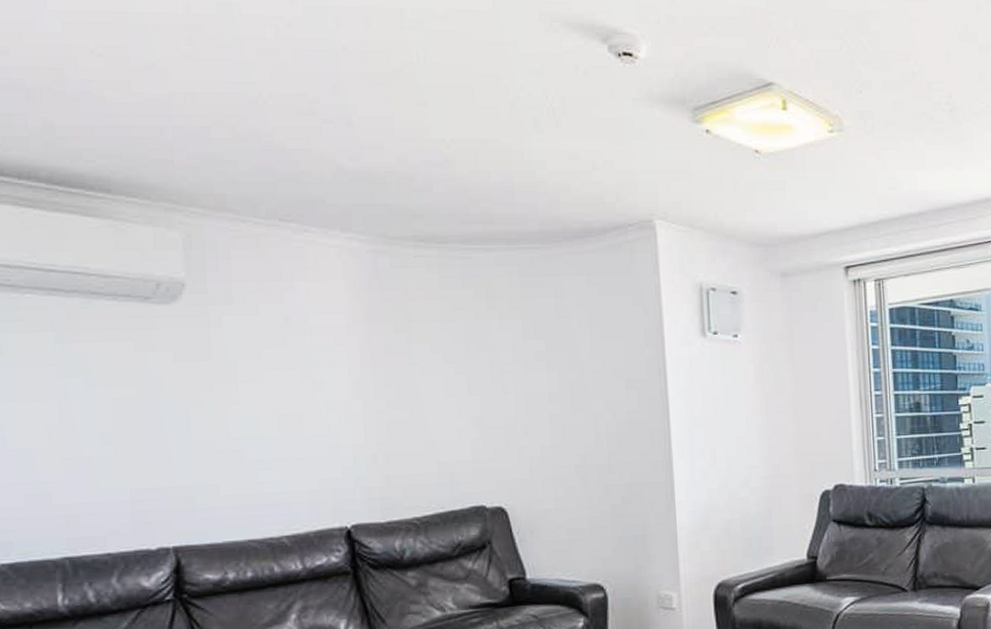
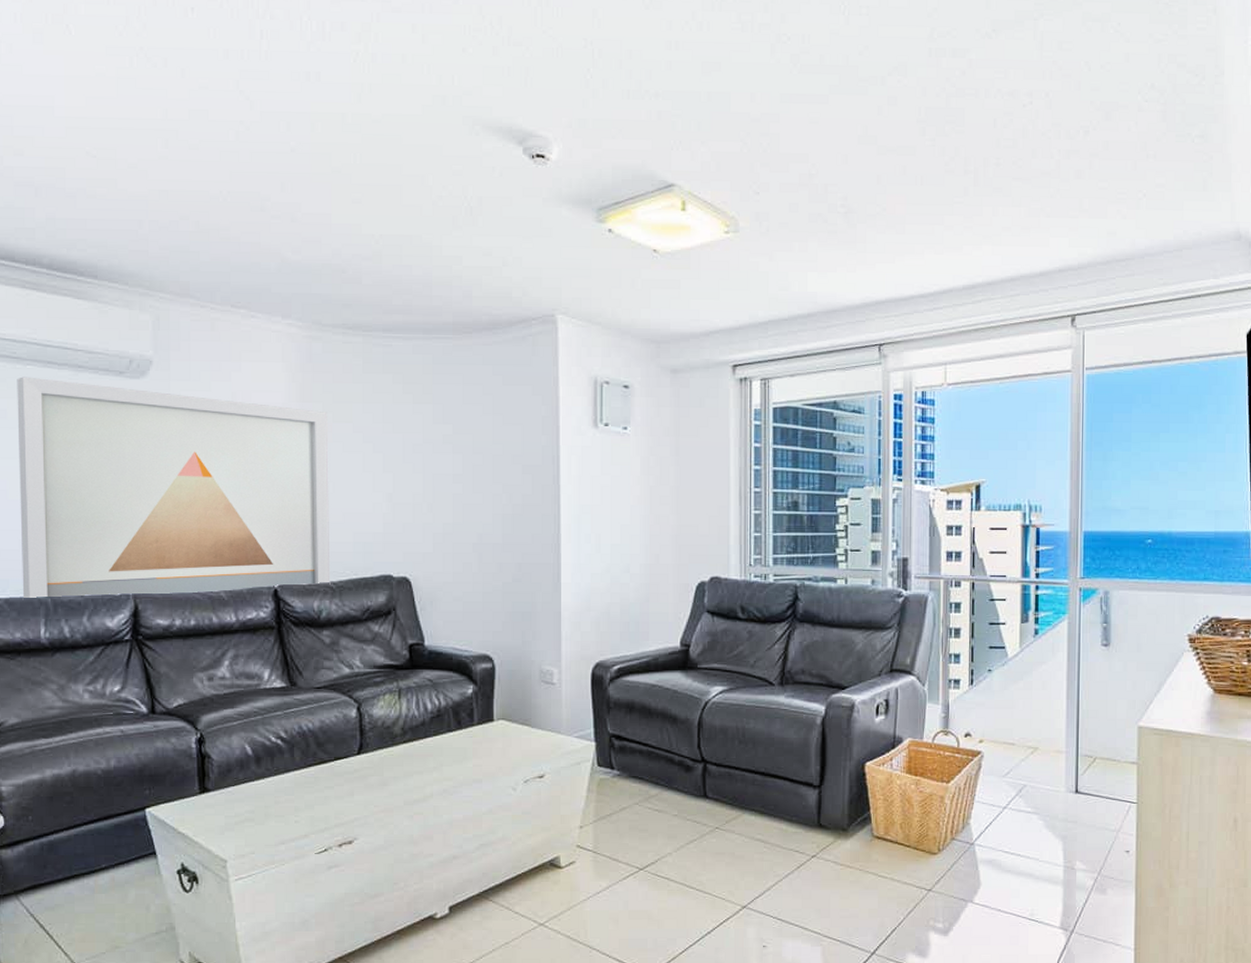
wall art: none [13,307,414,563] -> present [17,376,331,599]

